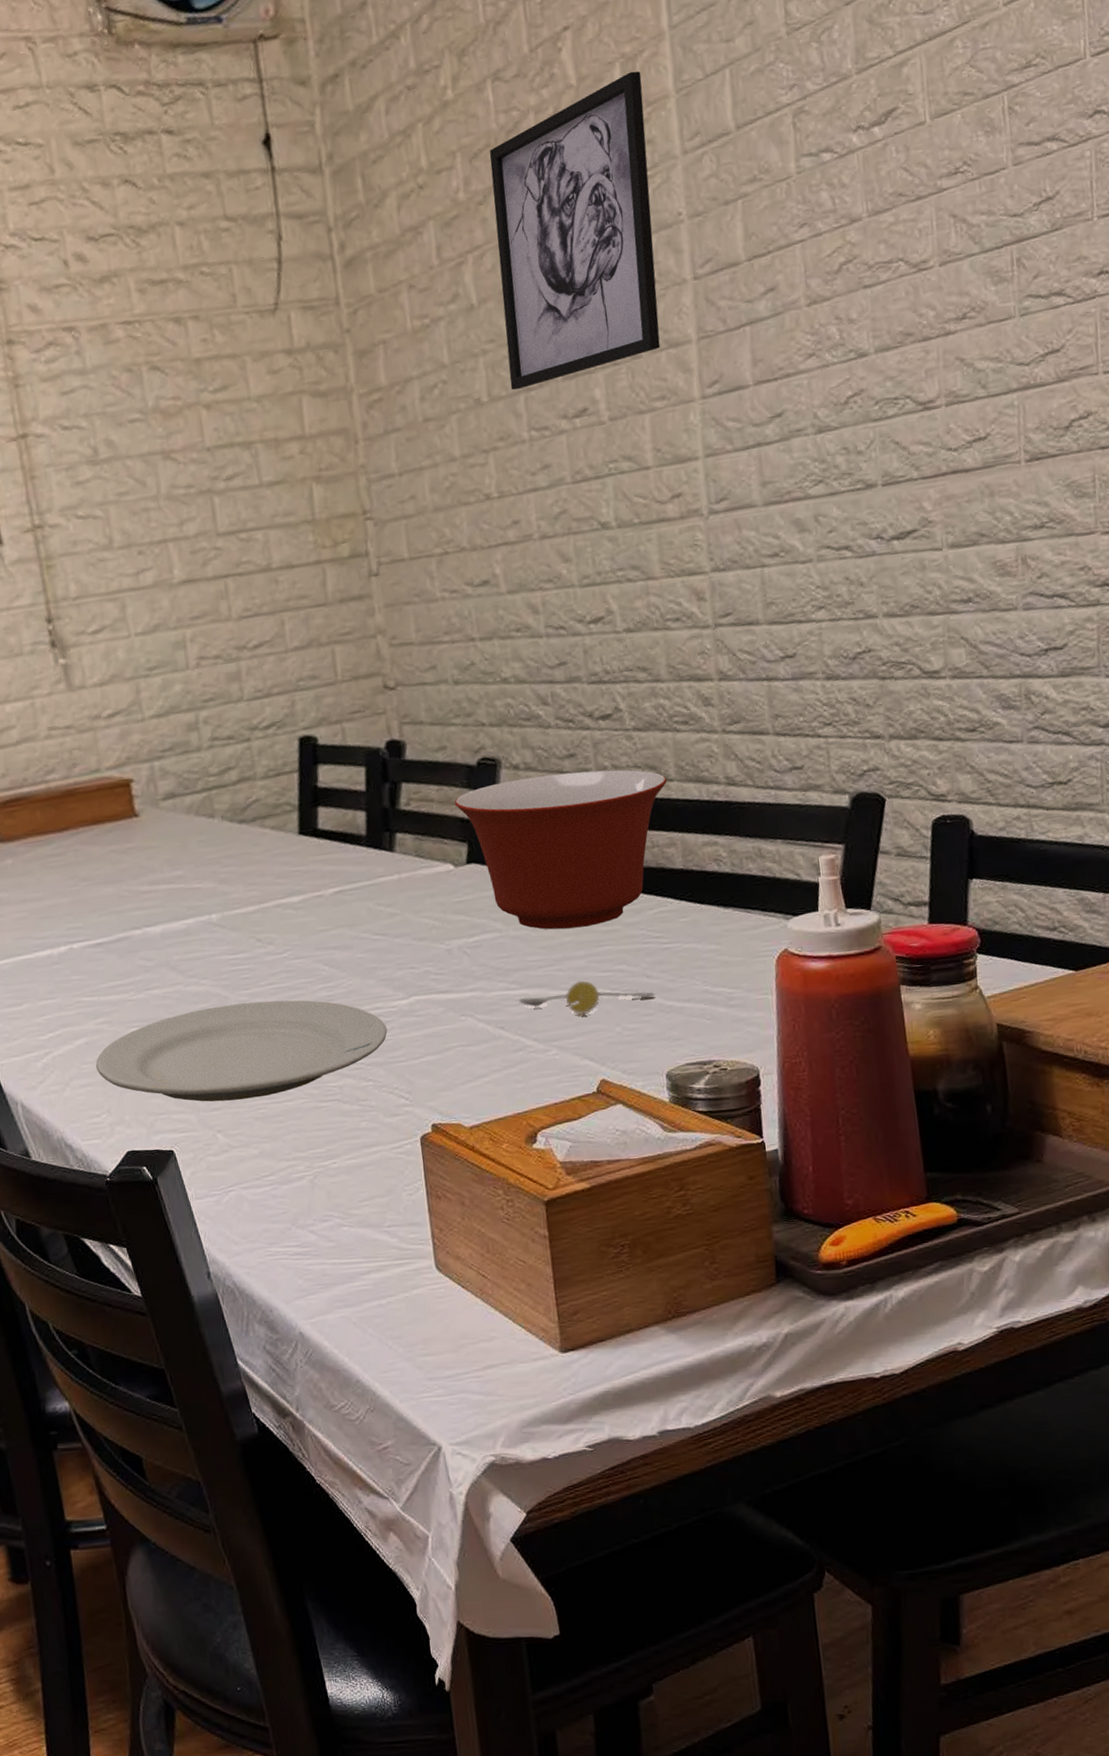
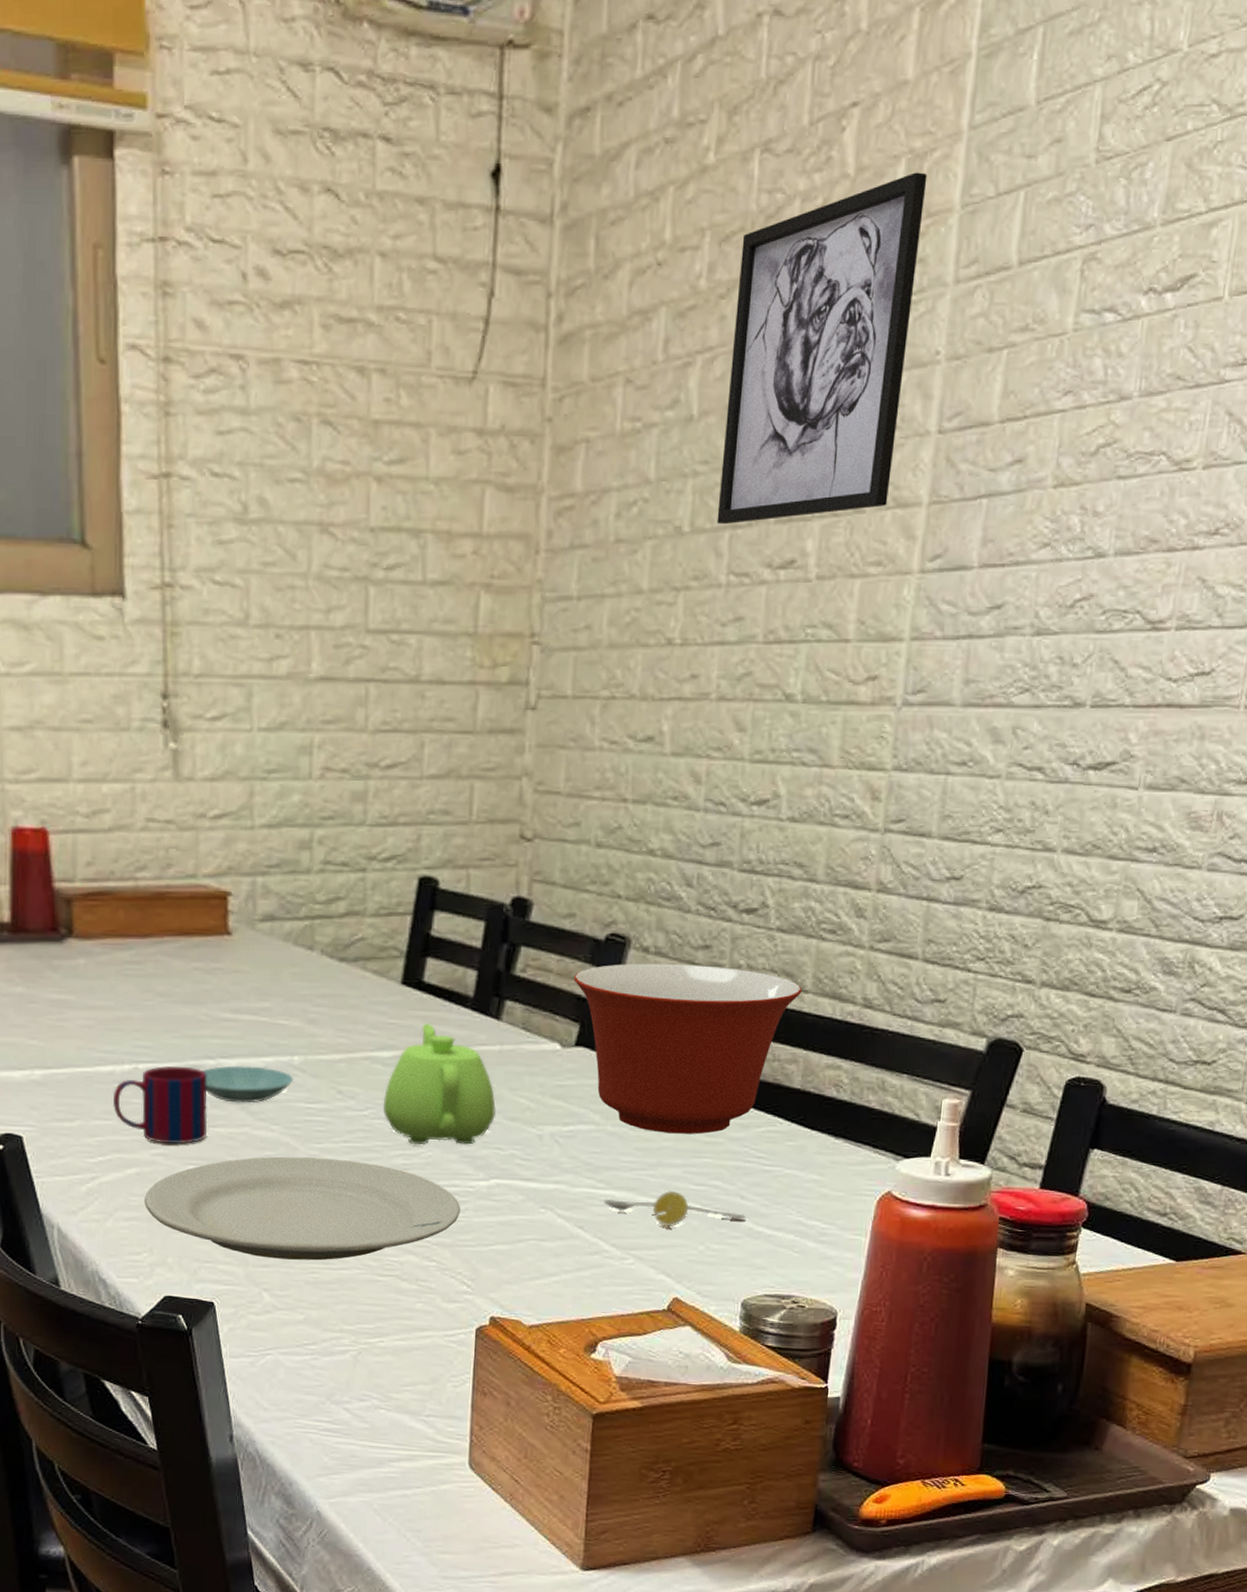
mug: none [54,939,144,1013] -> present [113,1065,208,1144]
saucer: none [131,928,215,966] -> present [202,1065,294,1103]
teapot: none [299,864,405,976] -> present [383,1023,496,1145]

